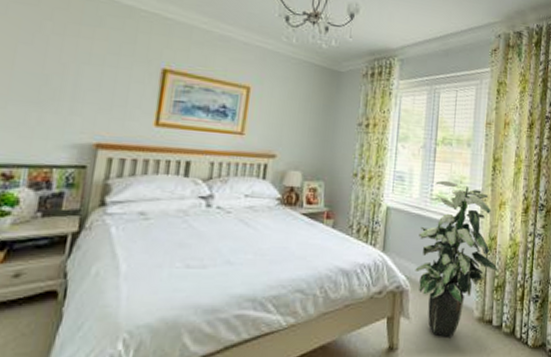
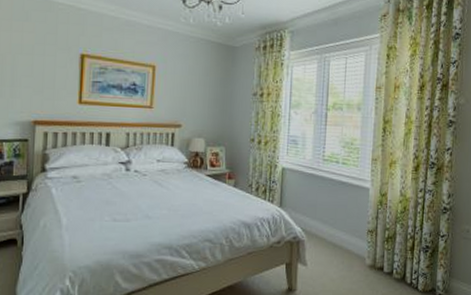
indoor plant: present [415,180,497,339] -> none [310,142,388,282]

